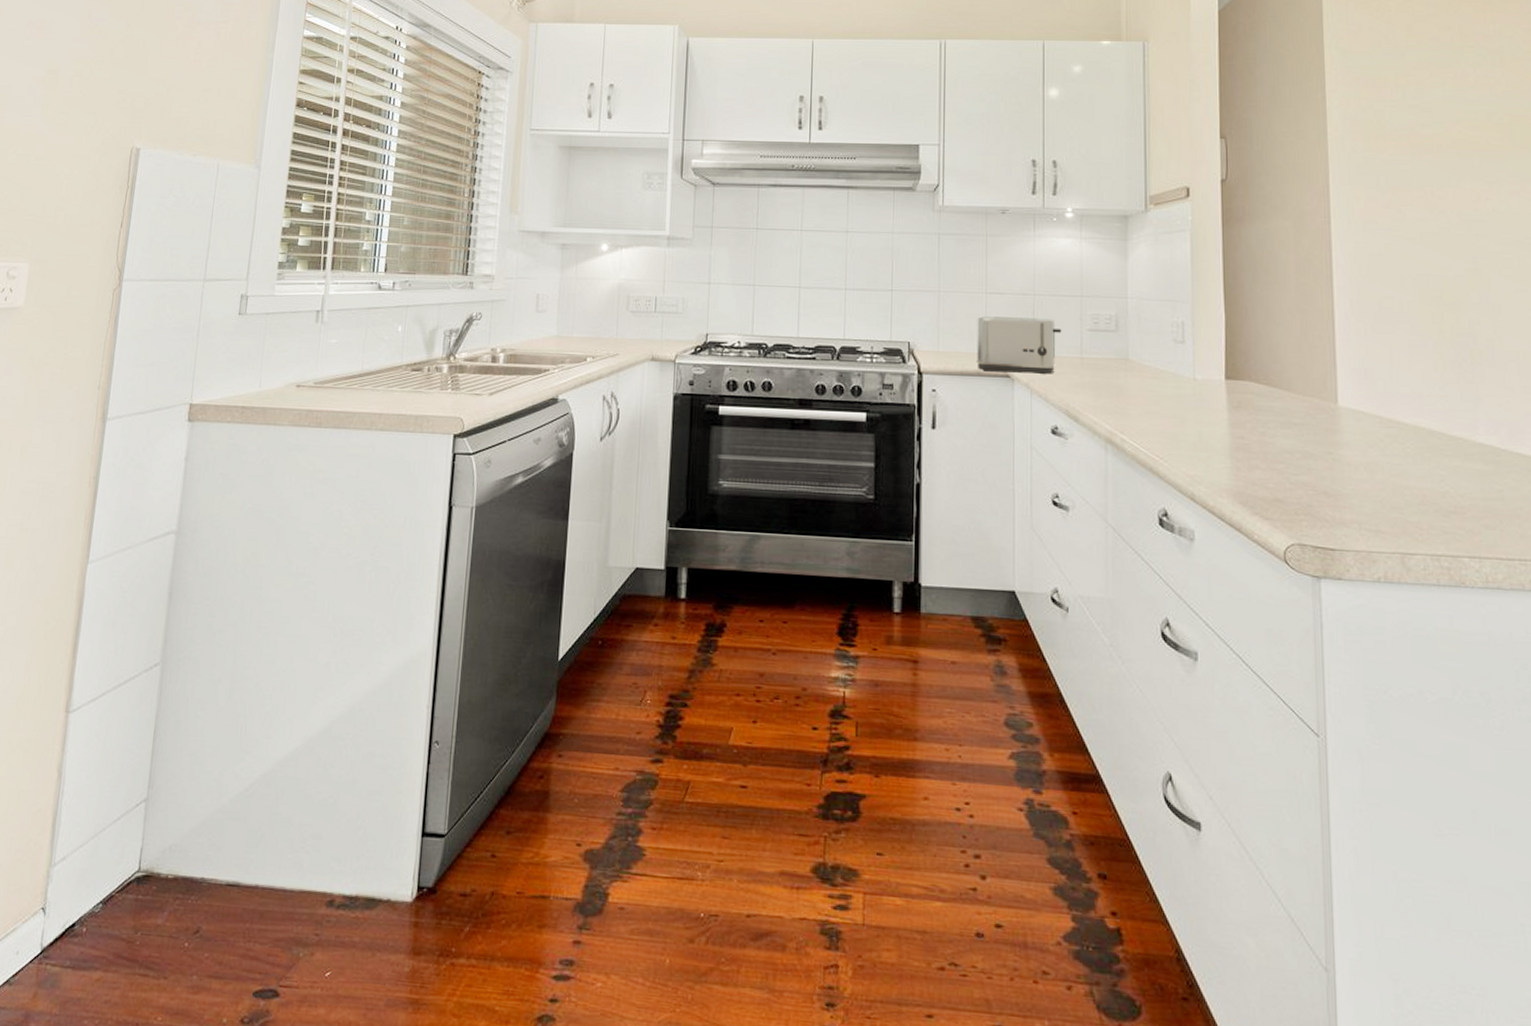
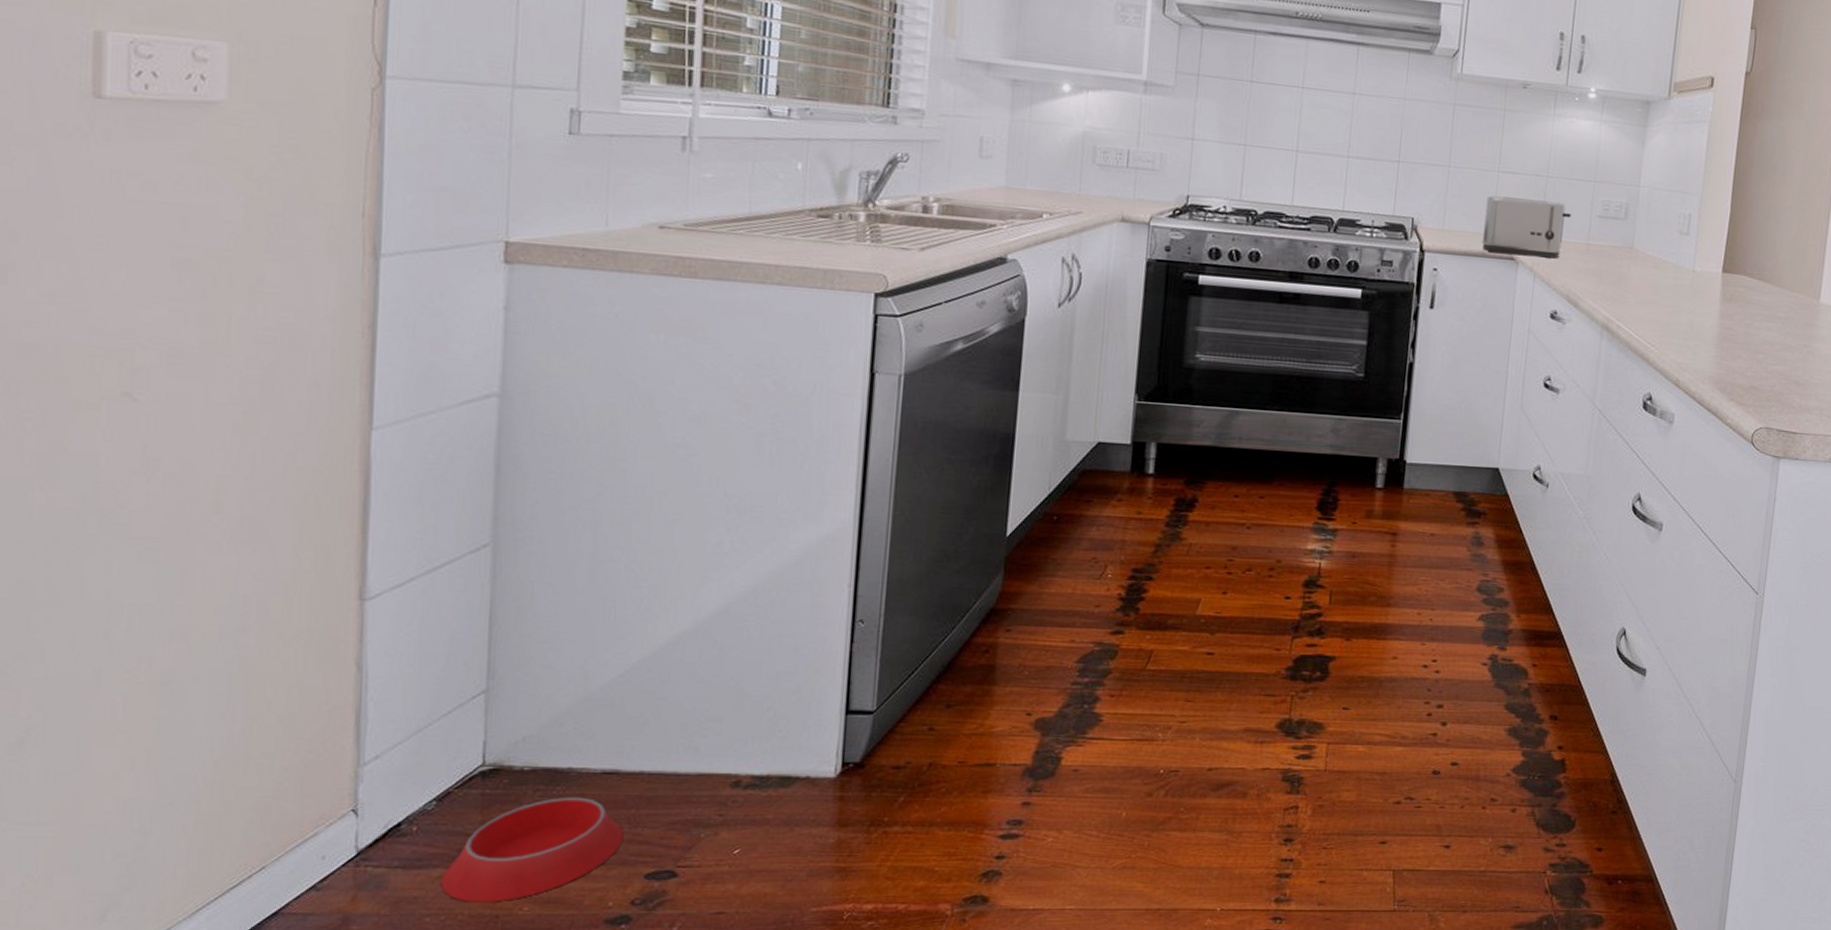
pet bowl: none [98,906,240,1010] -> present [440,796,624,903]

